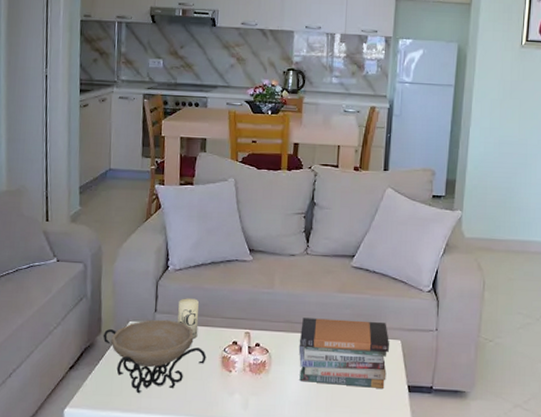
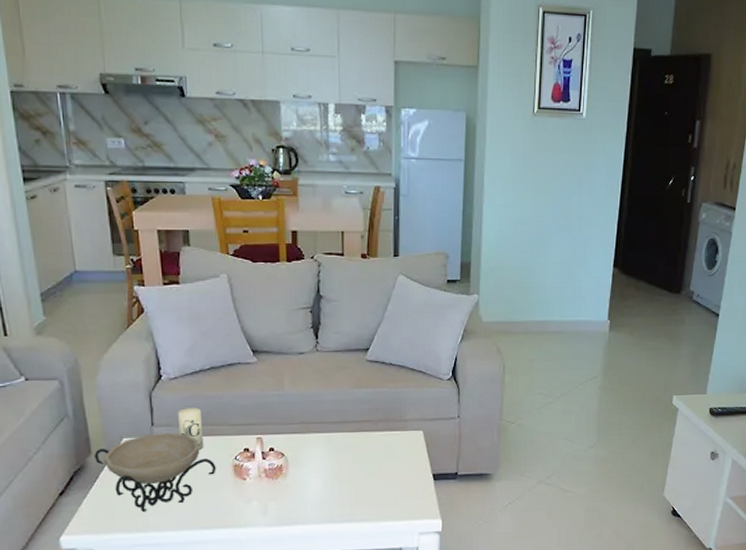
book stack: present [298,318,390,388] -> none [316,414,412,482]

